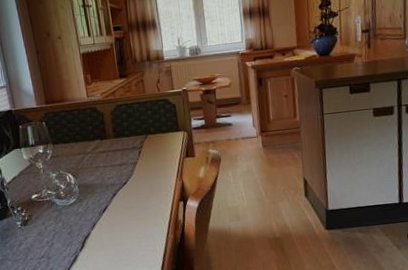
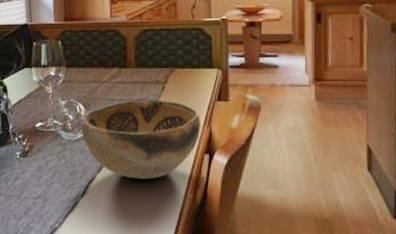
decorative bowl: none [72,162,175,230] -> present [81,100,201,180]

